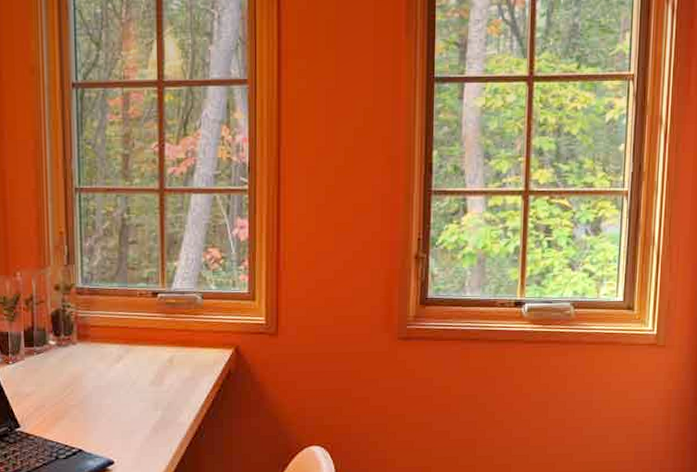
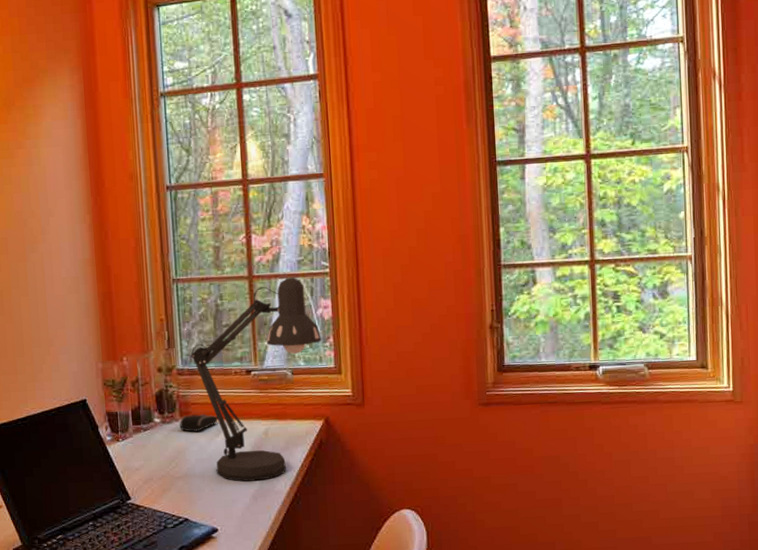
computer mouse: none [77,338,119,357] -> present [179,414,218,432]
desk lamp: none [91,192,236,412] -> present [190,277,322,482]

